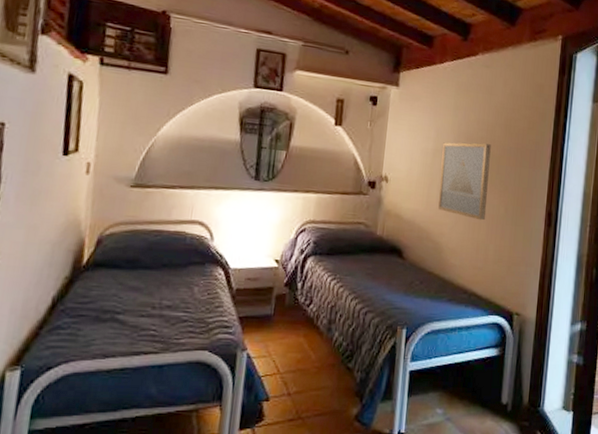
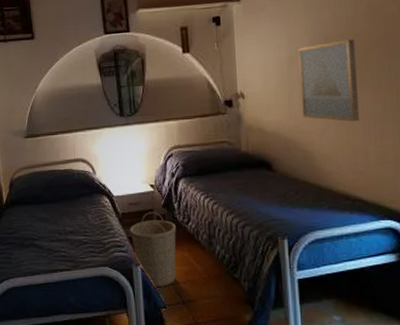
basket: none [241,290,296,377] -> present [130,212,177,288]

